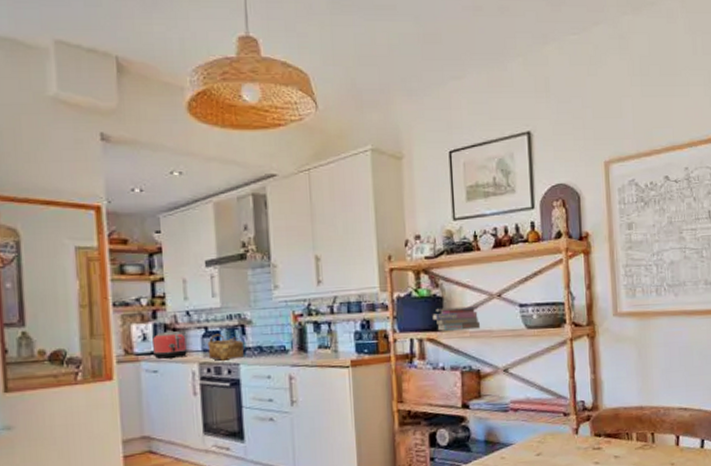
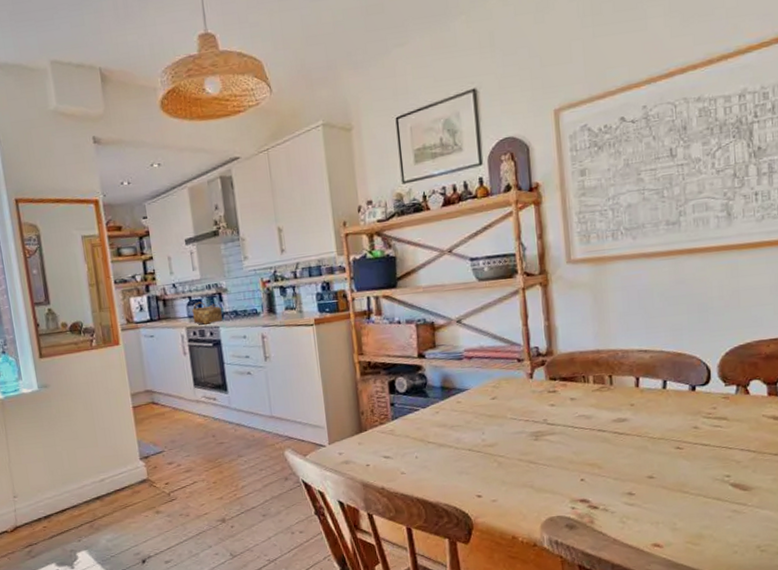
toaster: present [153,331,187,360] -> none [148,302,176,327]
books: present [432,306,480,331] -> none [386,263,432,289]

